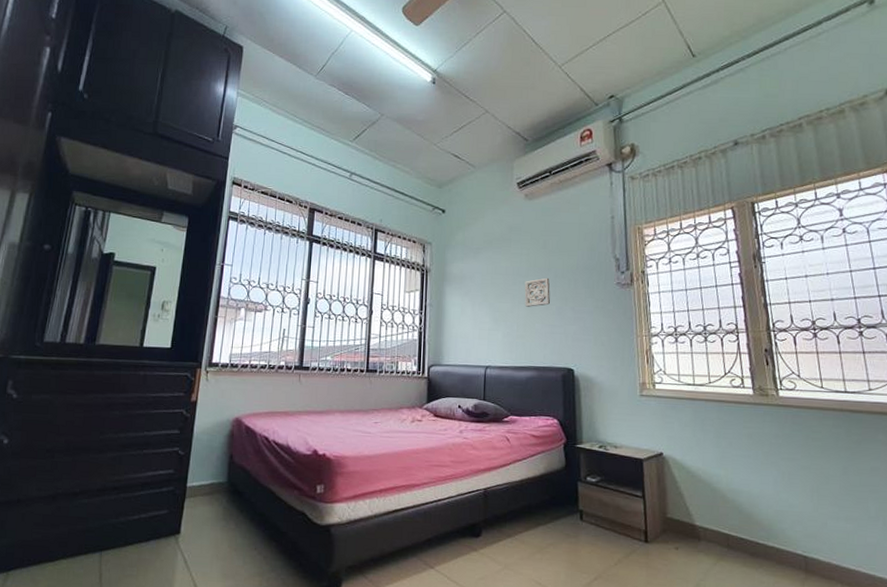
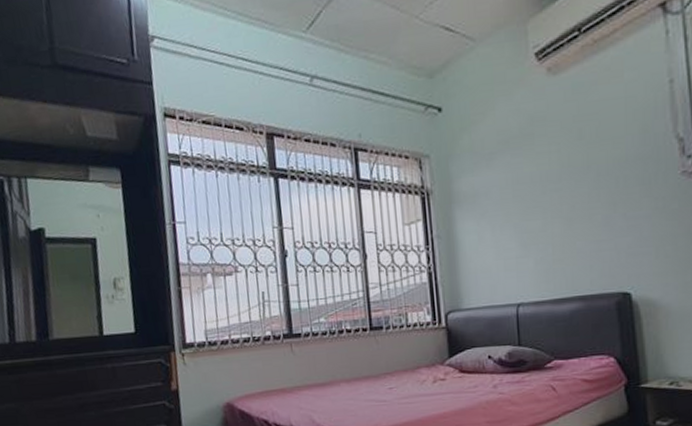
wall ornament: present [524,277,550,307] -> none [557,178,593,222]

